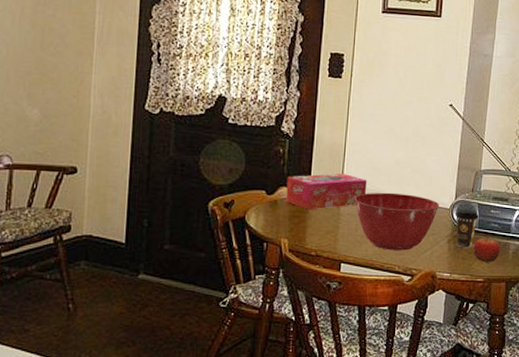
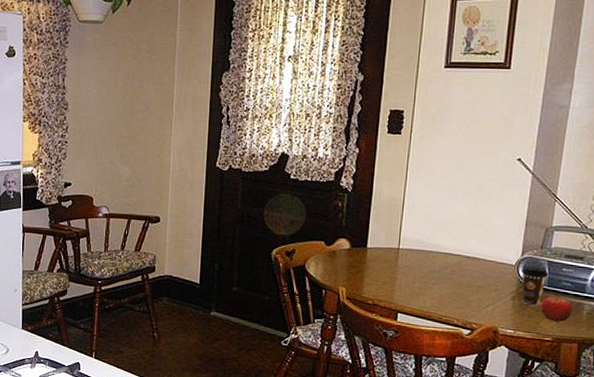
tissue box: present [286,173,368,210] -> none [344,226,426,261]
mixing bowl: present [354,192,440,251] -> none [412,246,504,305]

